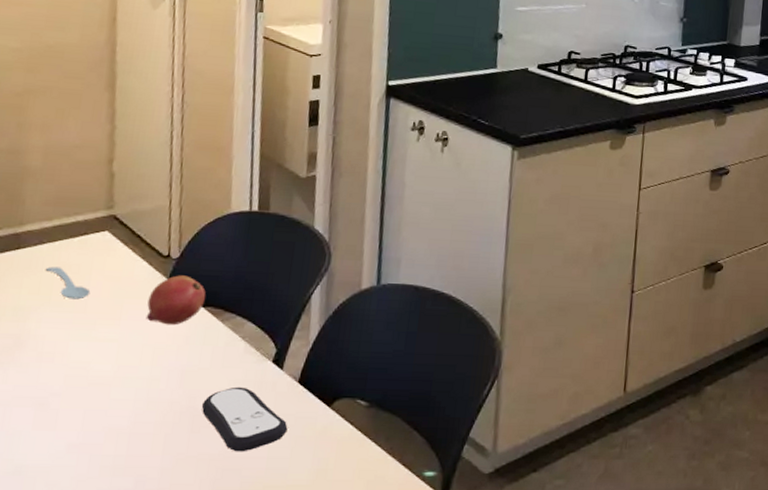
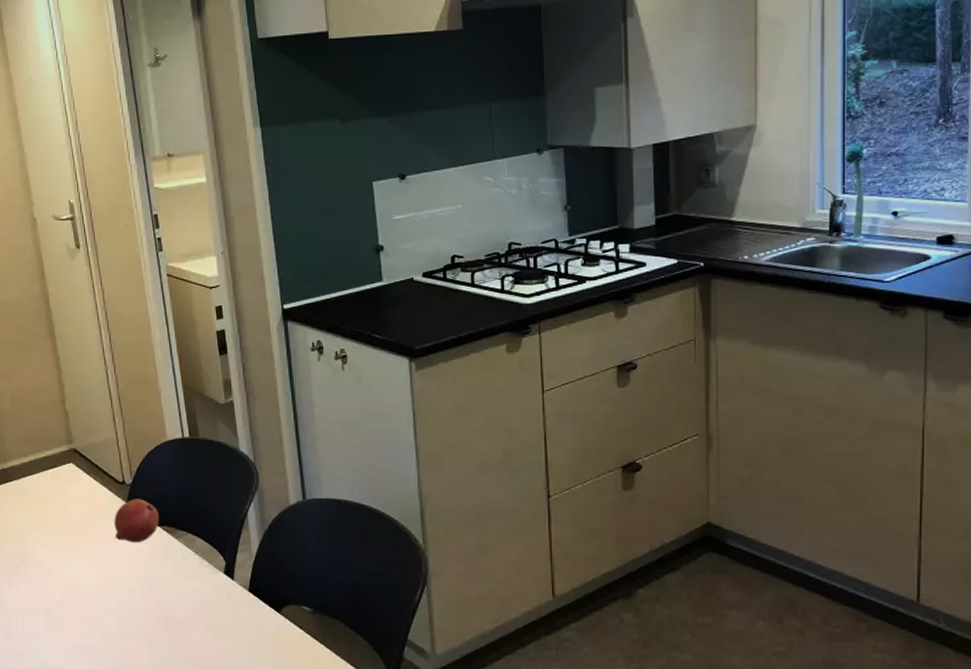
spoon: present [45,266,91,300] -> none [30,496,69,523]
remote control: present [201,386,288,452] -> none [172,595,247,653]

